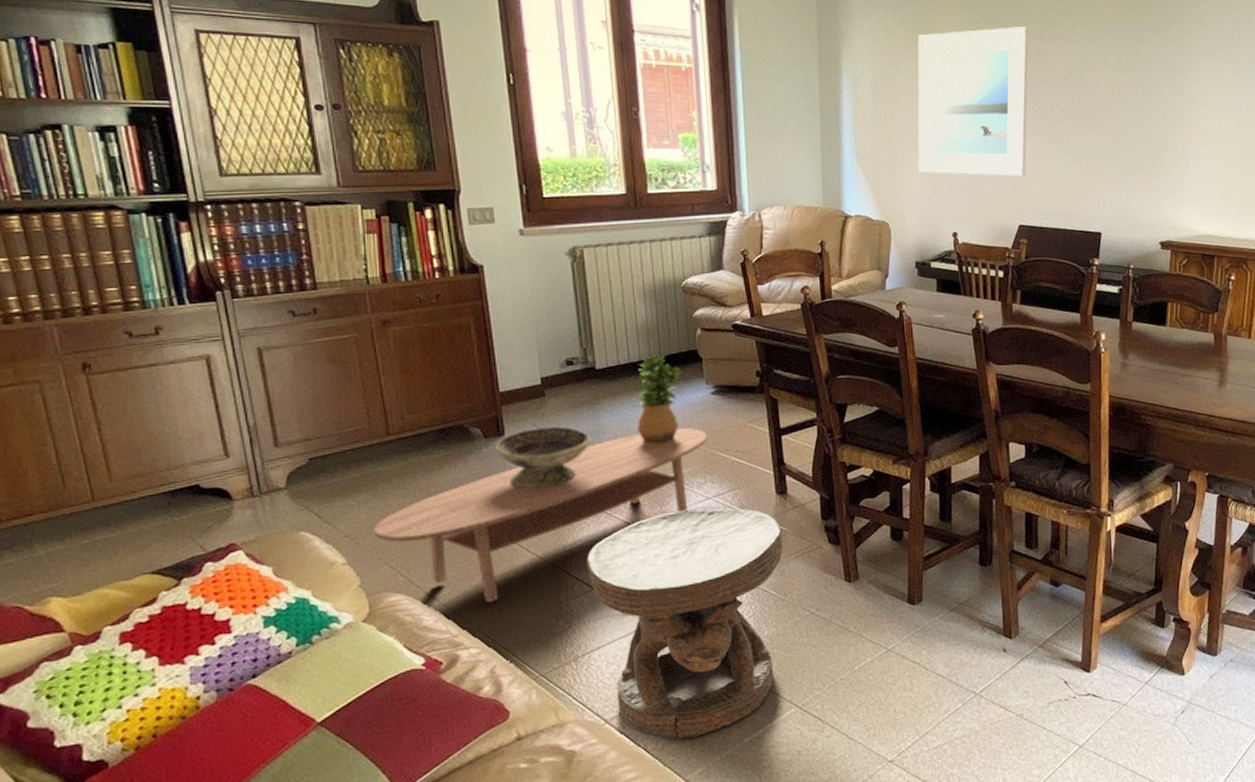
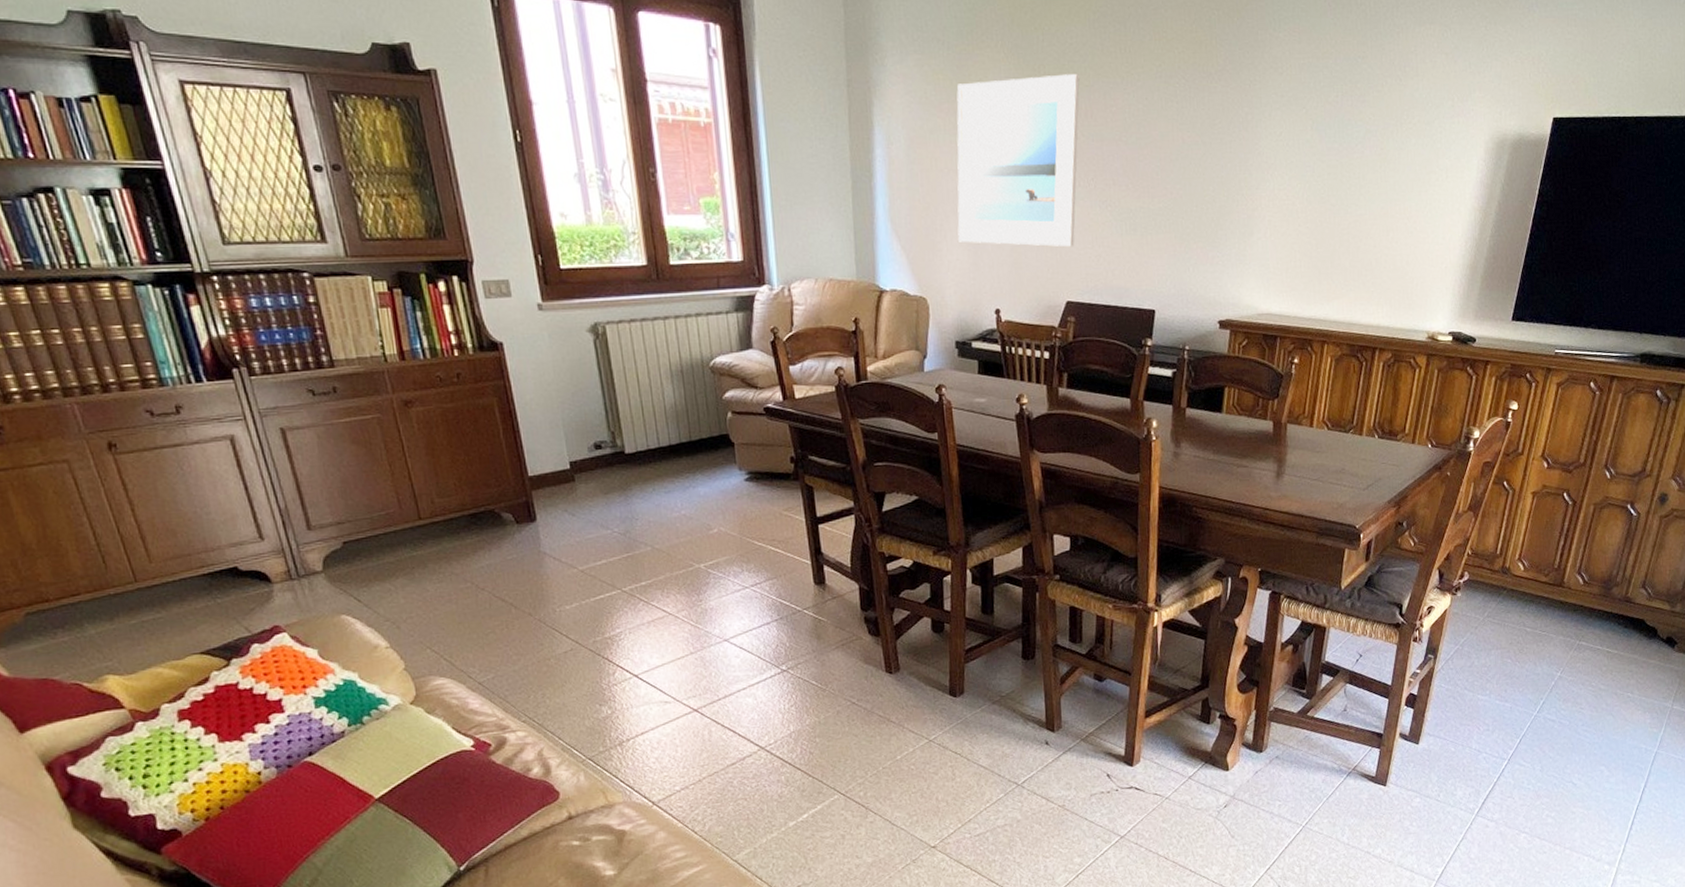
coffee table: present [373,427,708,603] -> none [413,515,743,687]
decorative bowl: present [495,426,591,488] -> none [528,512,625,575]
carved stool: present [586,508,783,739] -> none [625,598,823,822]
potted plant: present [636,353,683,447] -> none [668,438,715,534]

